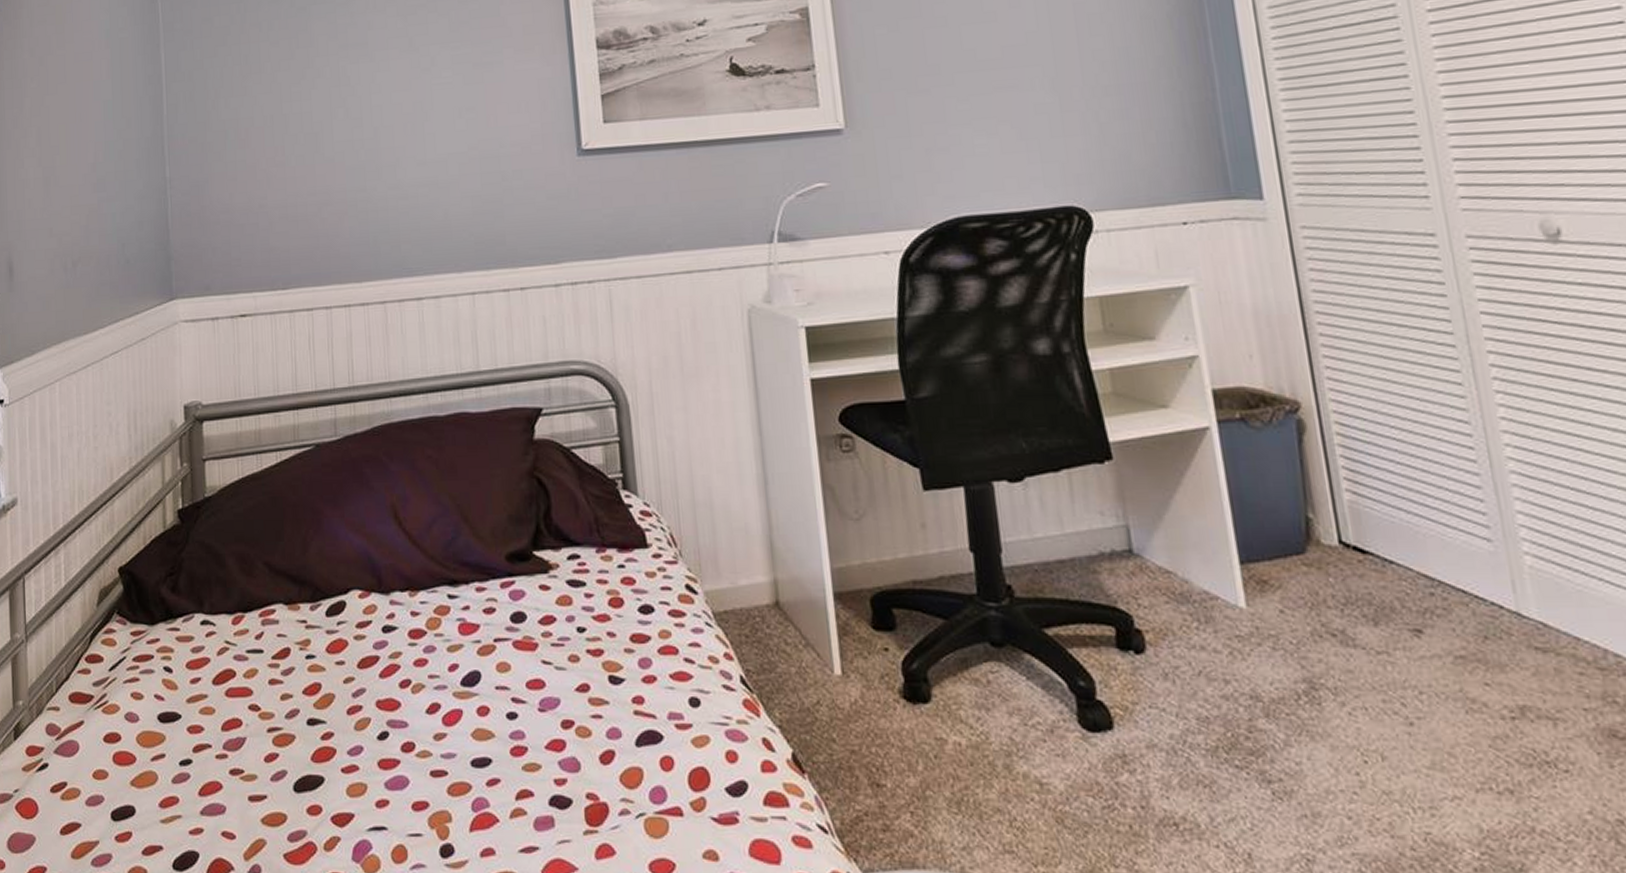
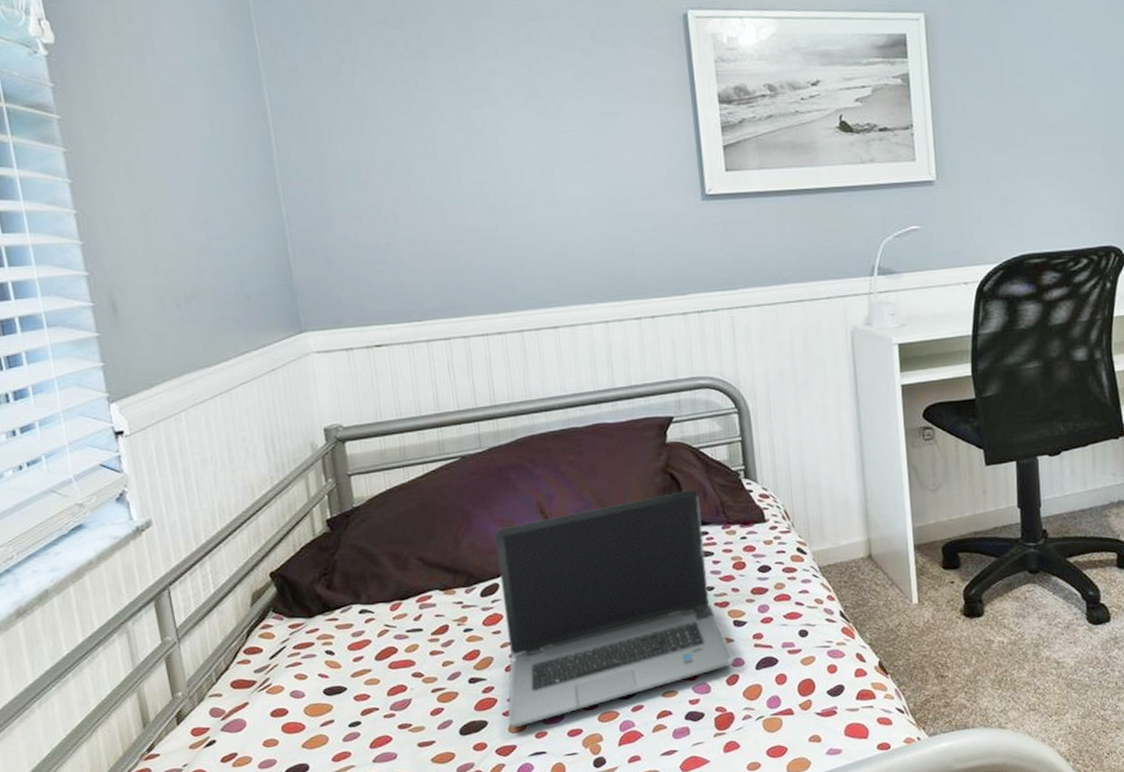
laptop computer: none [345,500,610,791] -> present [495,490,735,728]

